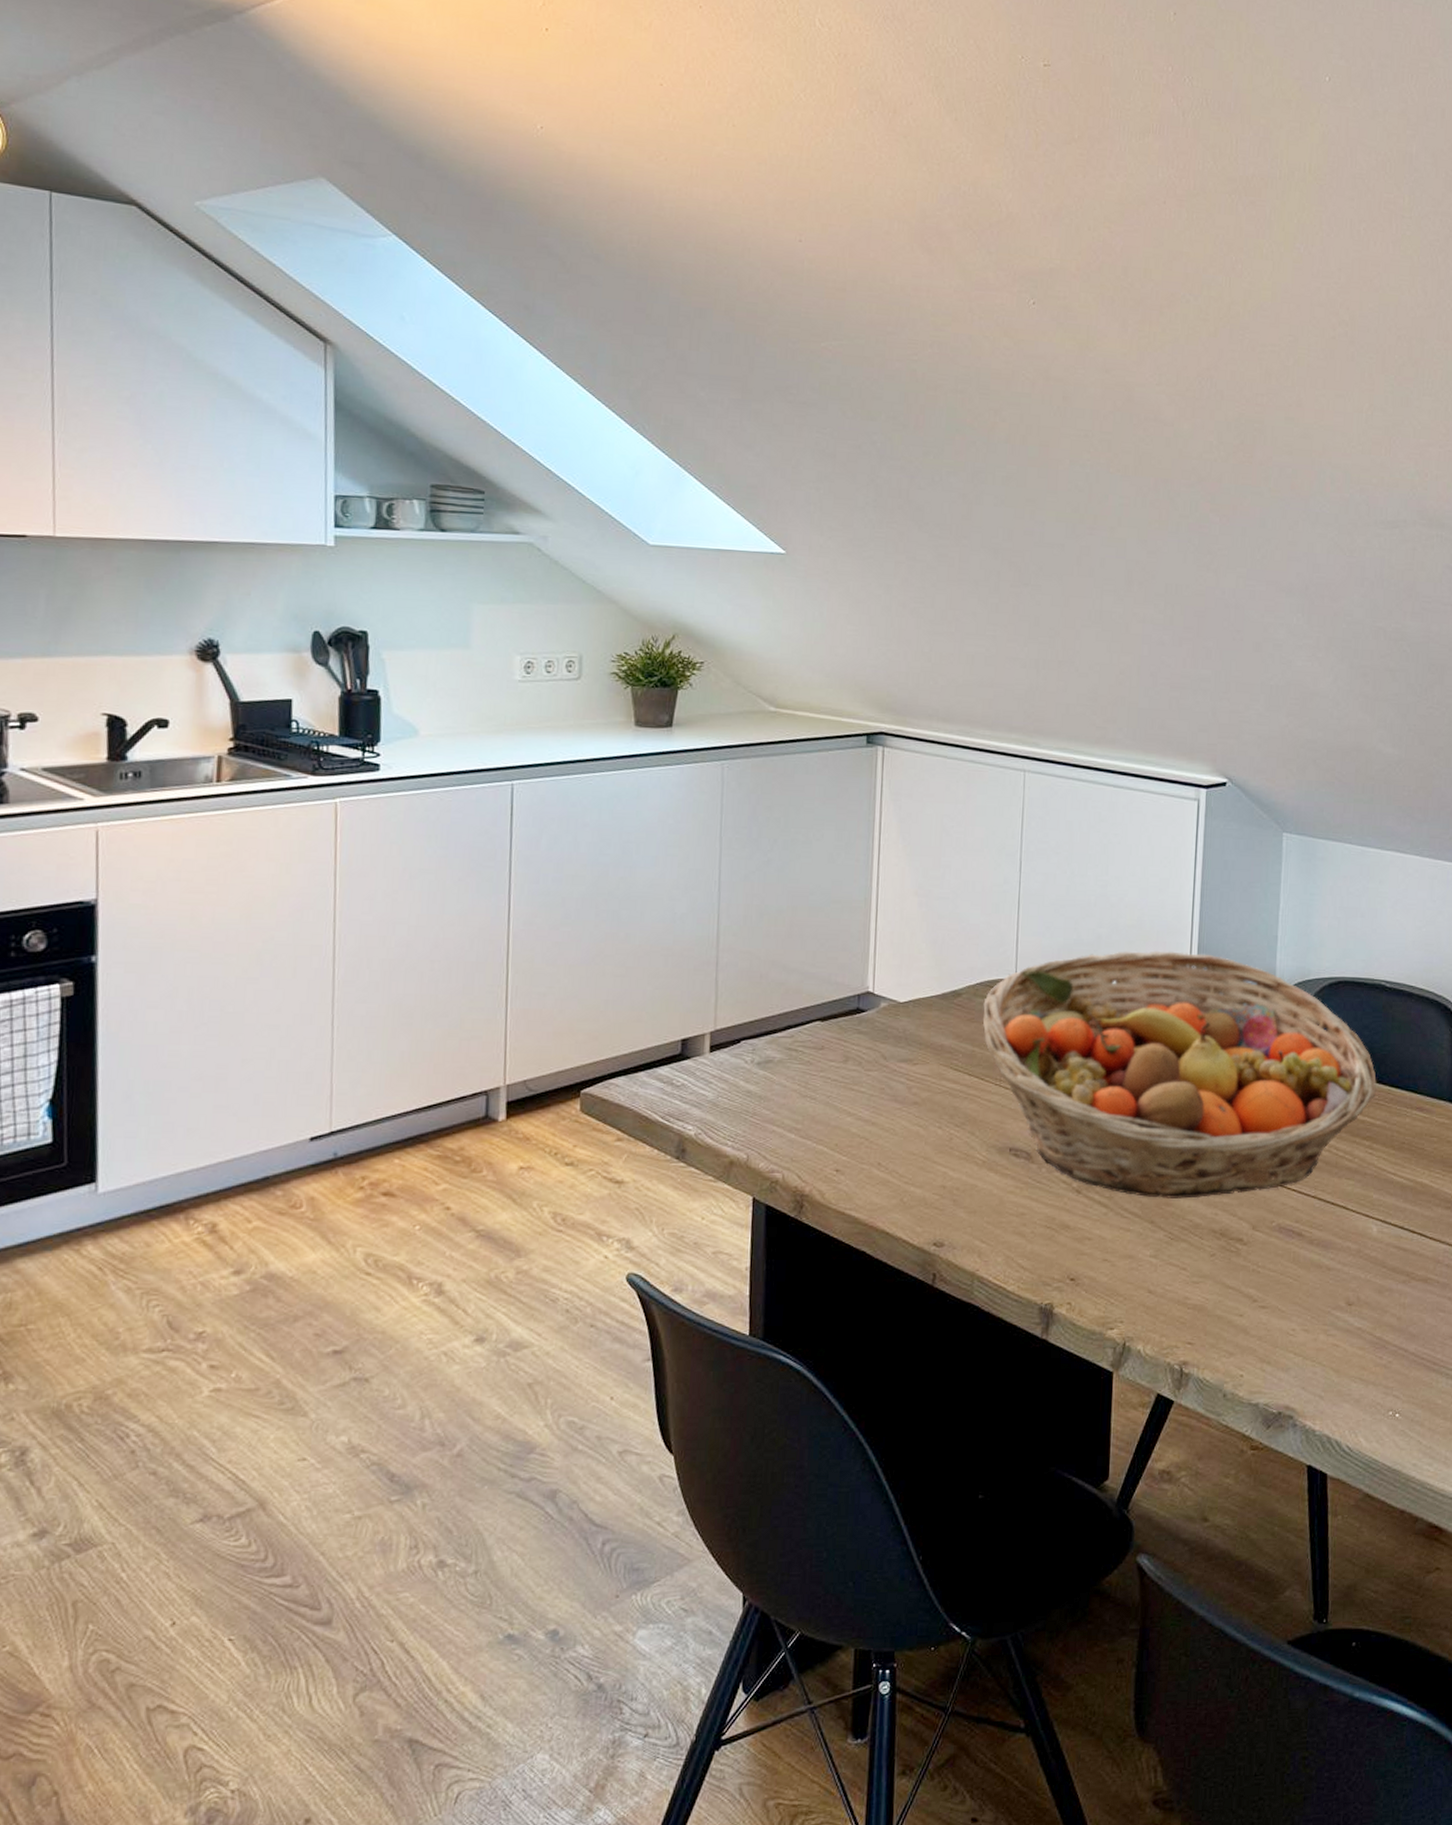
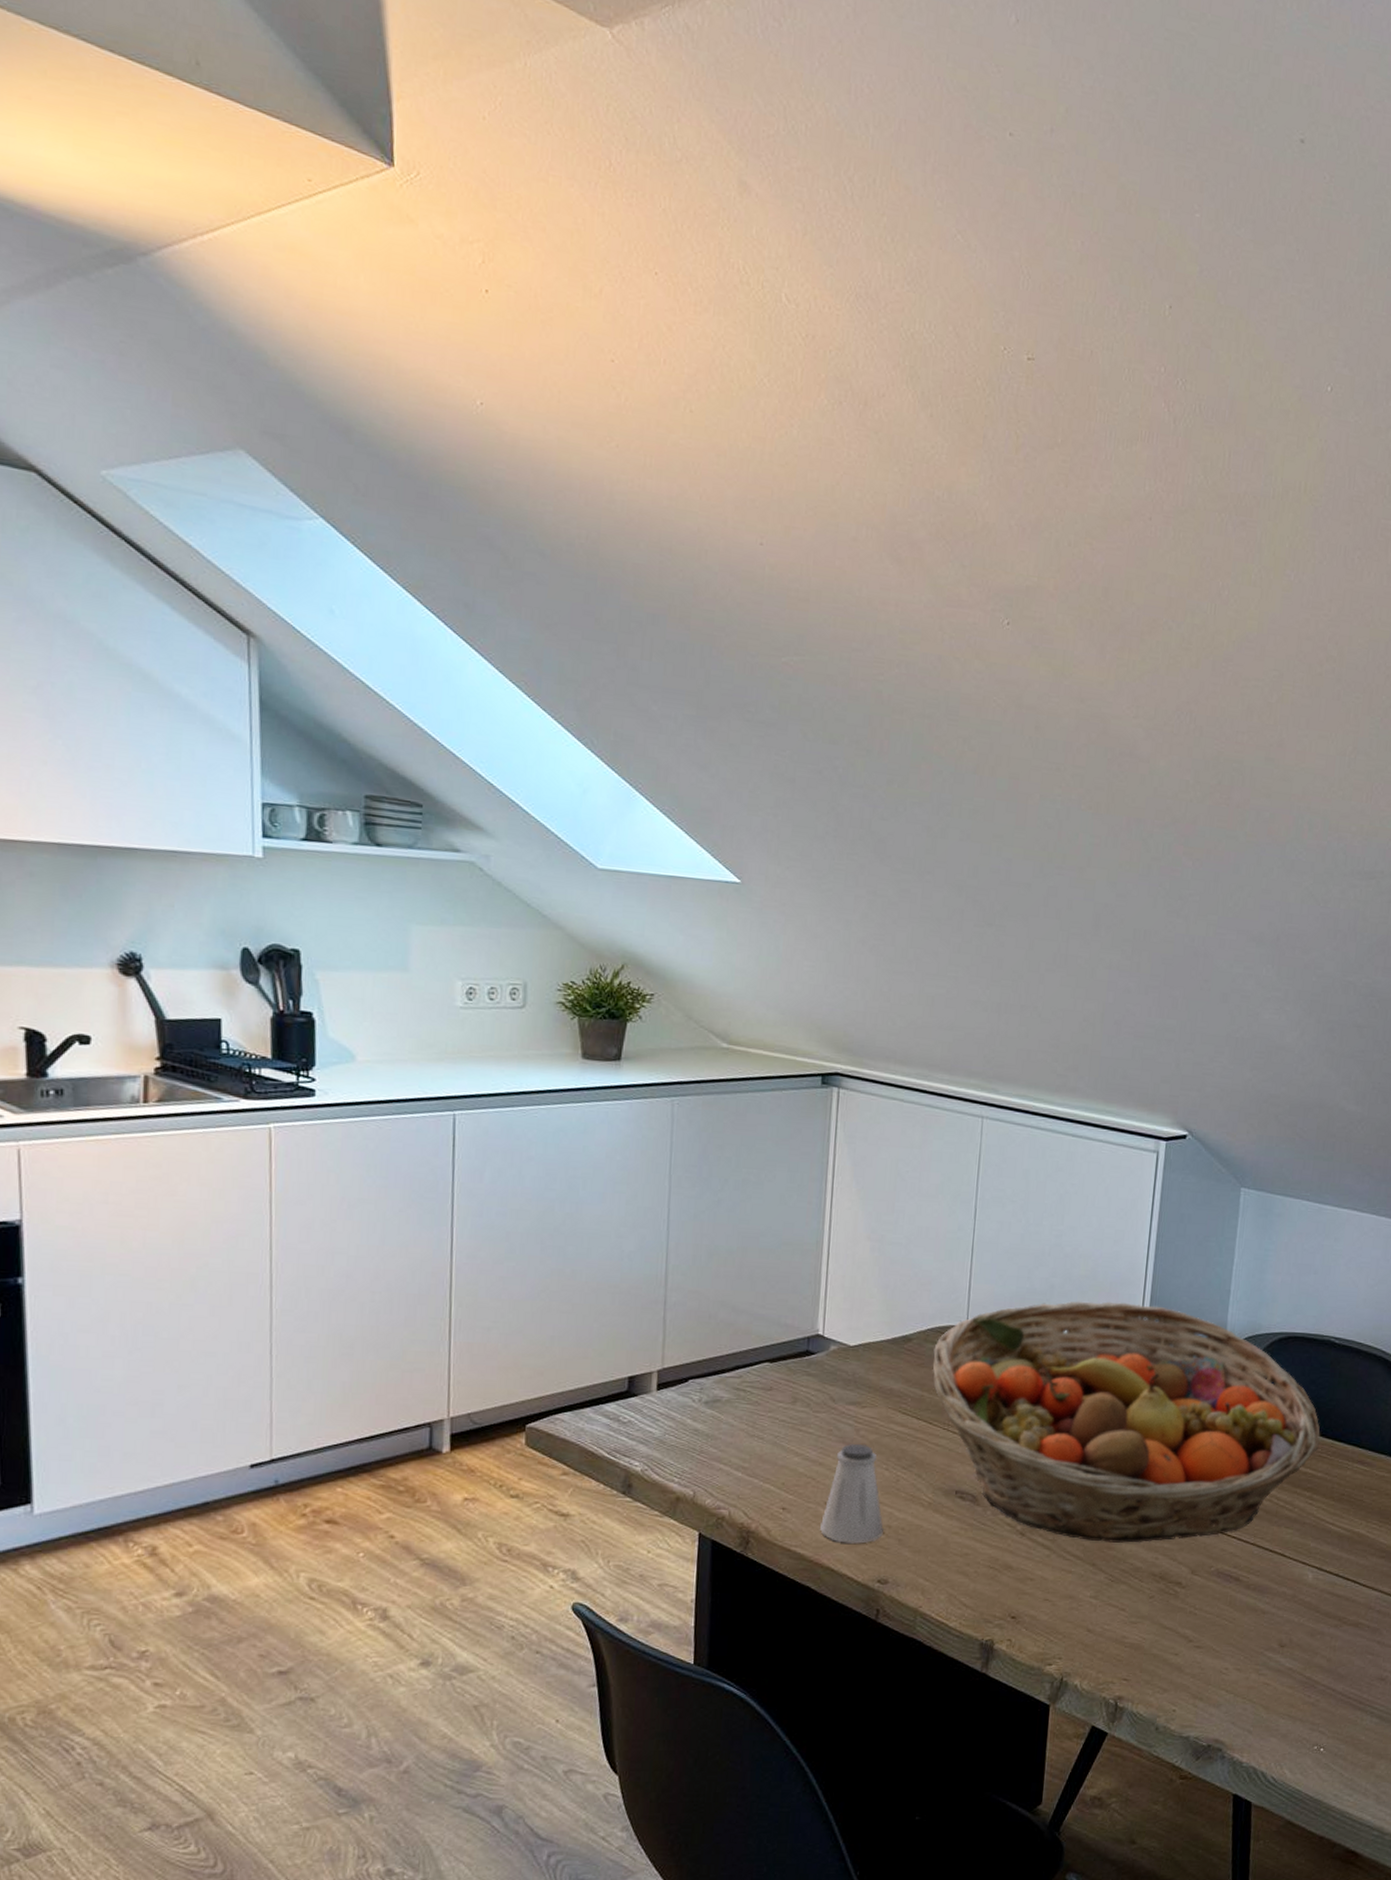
saltshaker: none [874,1101,938,1205] -> present [820,1443,884,1544]

